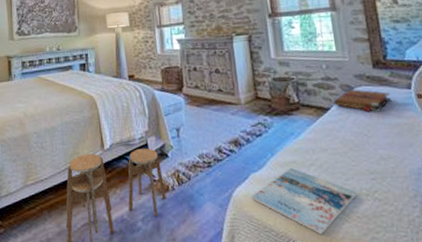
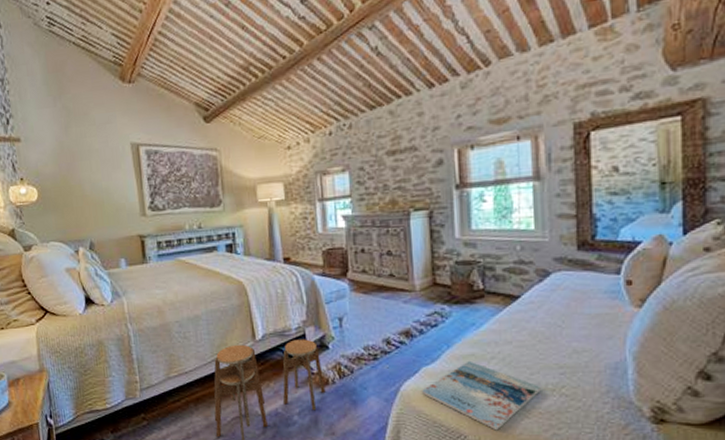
book: present [333,89,392,113] -> none [525,274,596,301]

